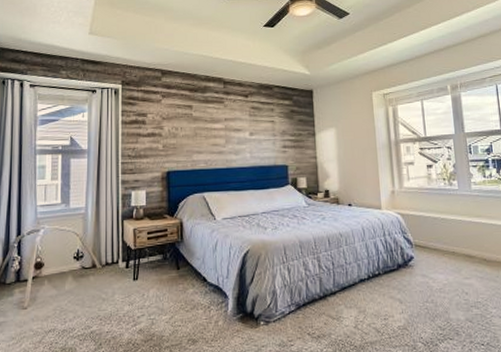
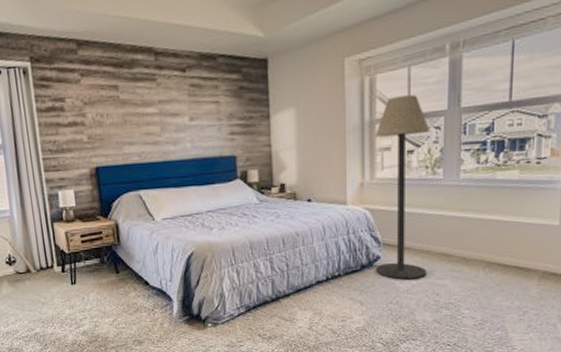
floor lamp: none [400,122,456,279] -> present [376,95,430,280]

